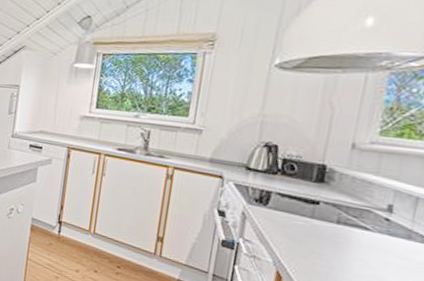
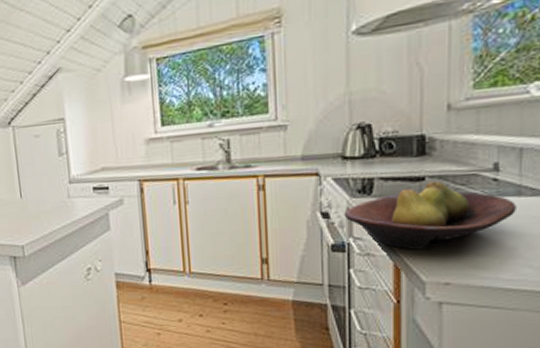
fruit bowl: none [238,207,405,267] -> present [344,181,516,250]

